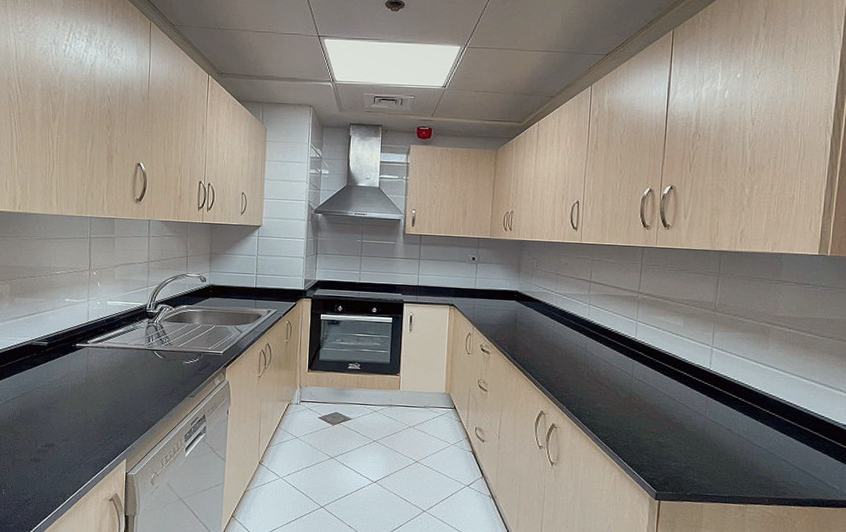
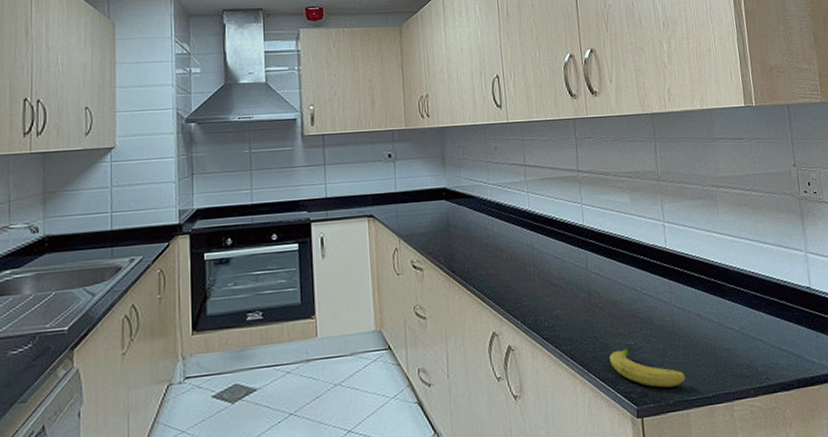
fruit: none [639,443,706,482] -> present [609,347,686,388]

